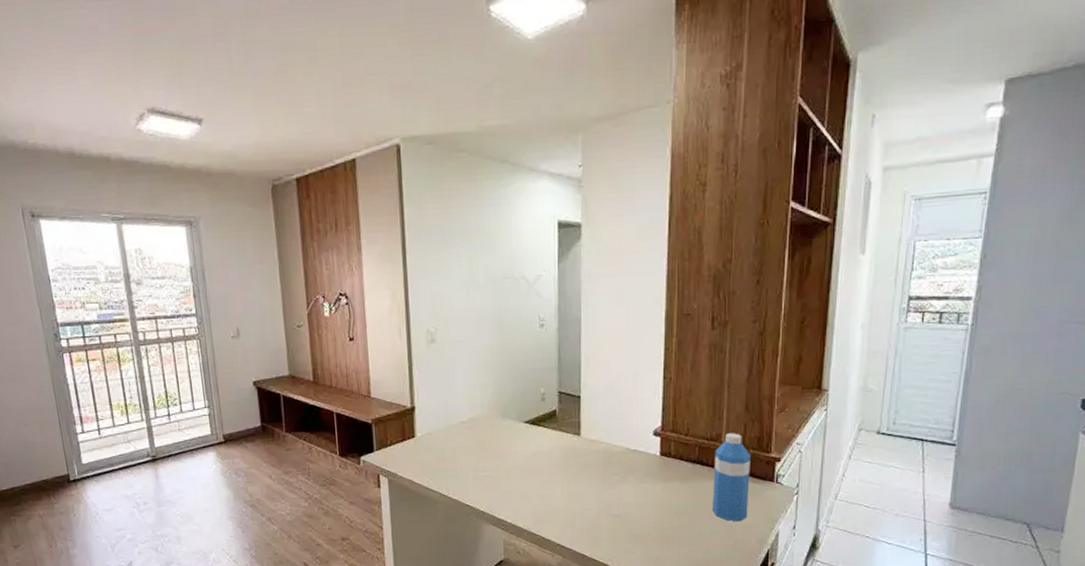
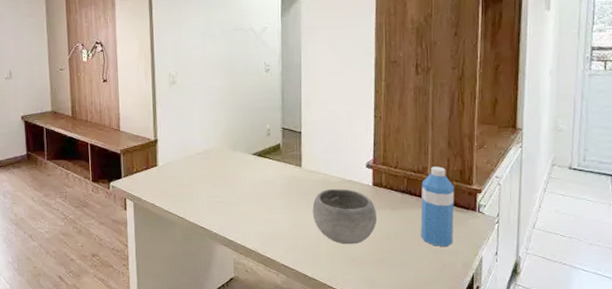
bowl: none [592,459,664,521] -> present [312,188,377,245]

